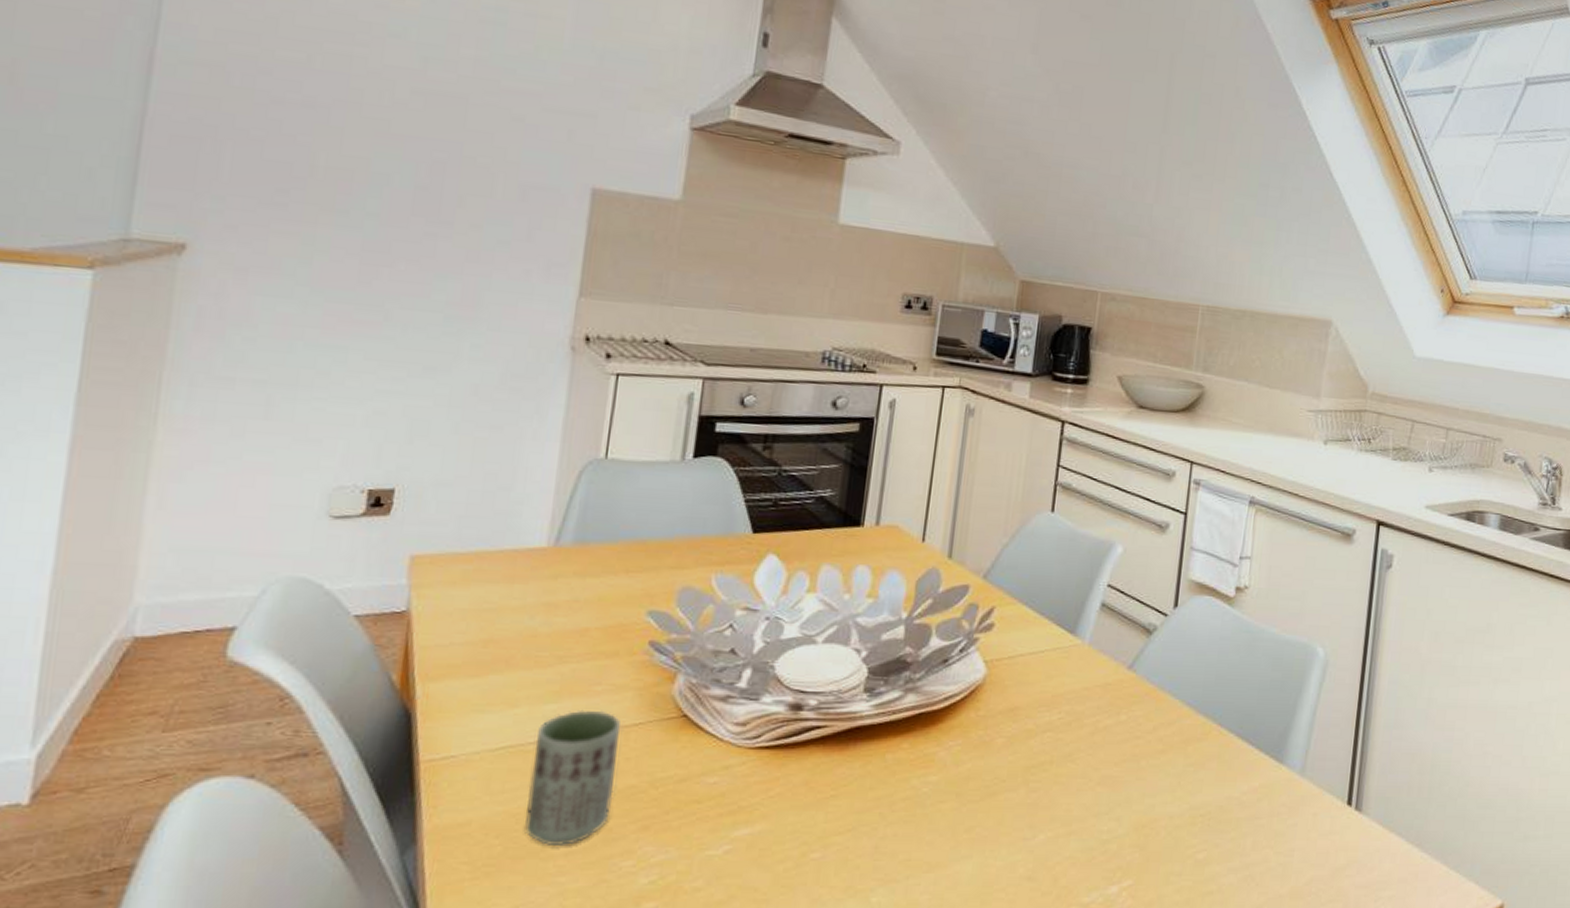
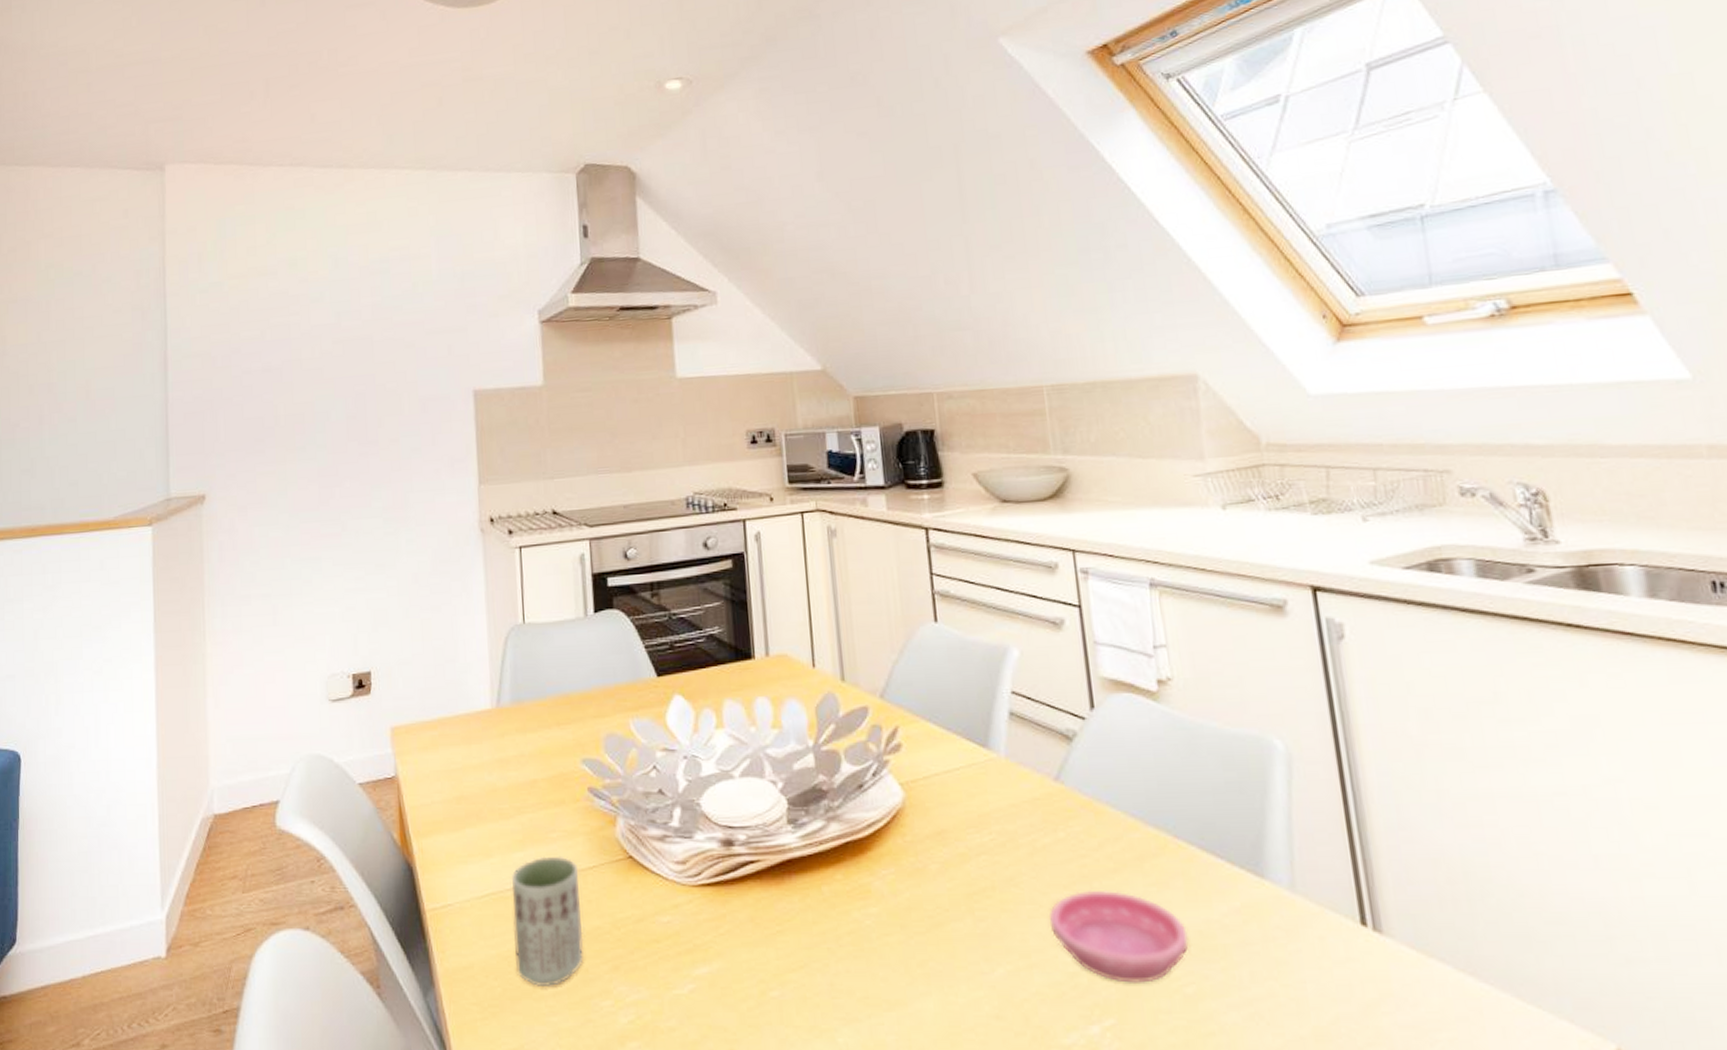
saucer: none [1095,767,1210,850] -> present [1050,890,1189,983]

